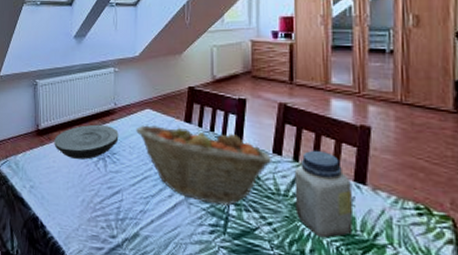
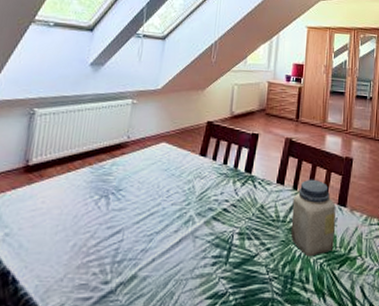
plate: present [54,124,119,160] -> none [46,158,128,198]
fruit basket: present [136,125,273,206] -> none [148,158,276,236]

